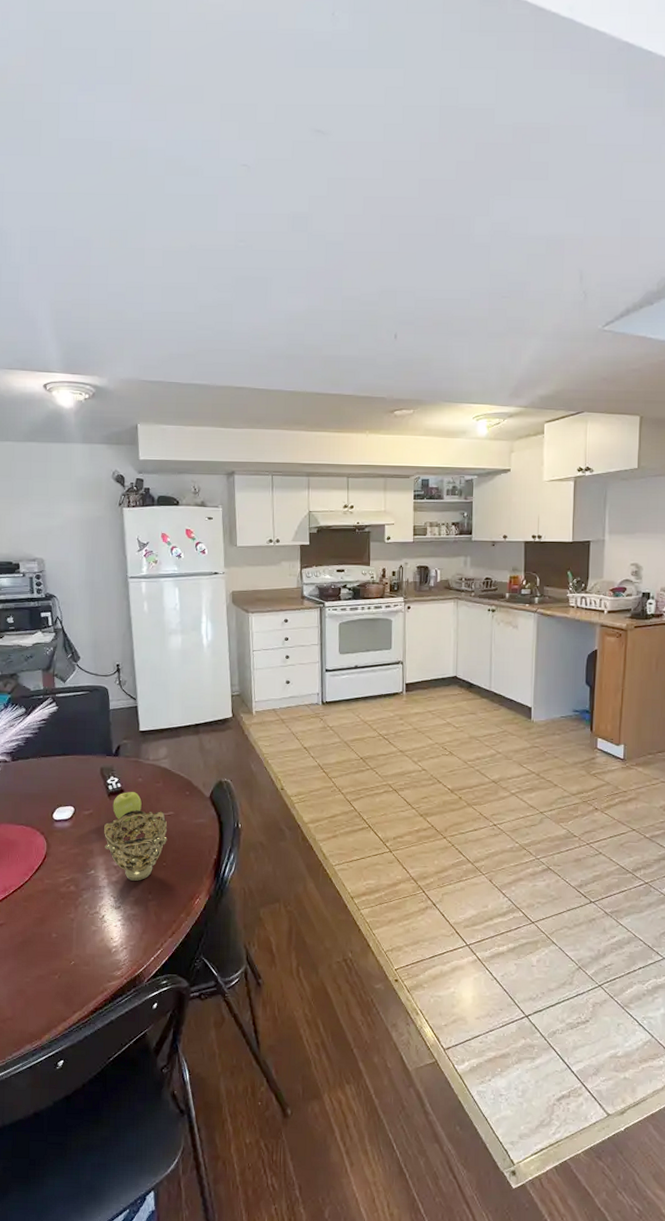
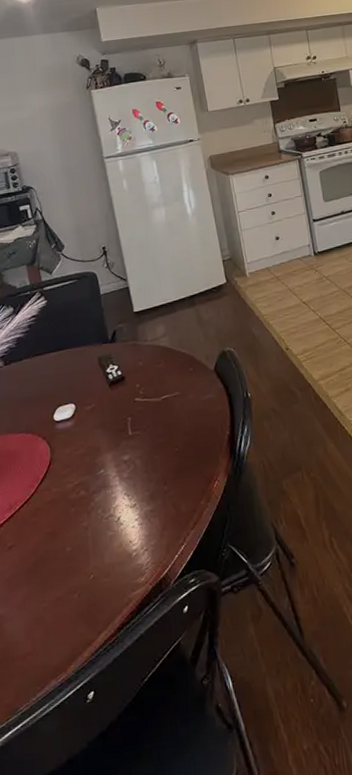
decorative bowl: present [104,810,168,881] -> none [109,393,176,474]
apple: present [112,792,142,822] -> none [115,377,146,411]

